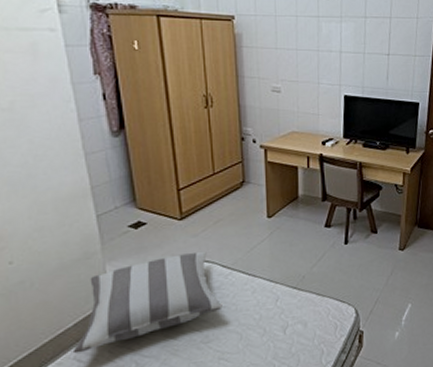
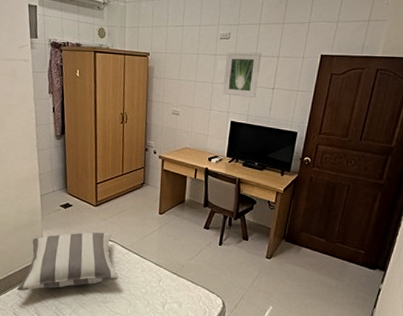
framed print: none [330,12,372,66] -> present [222,52,262,97]

